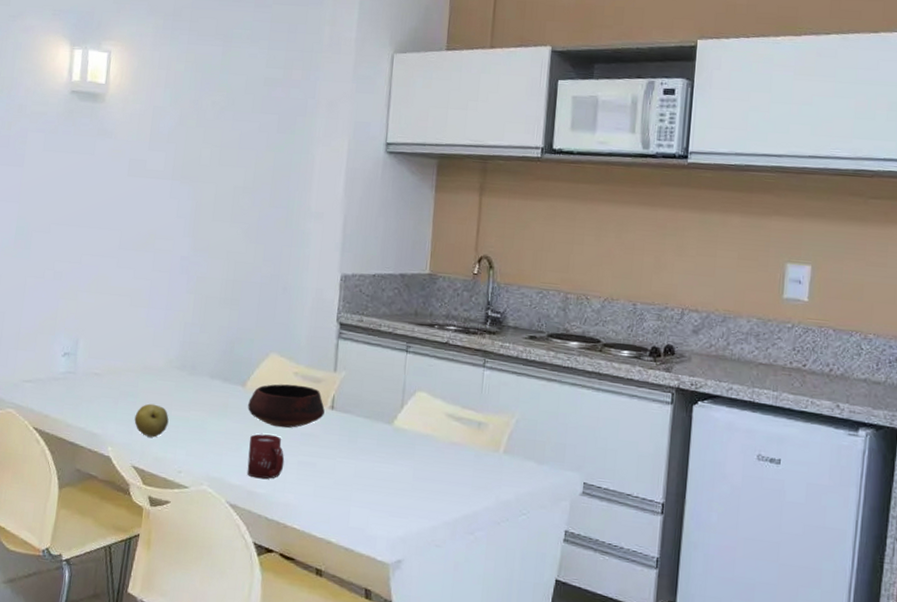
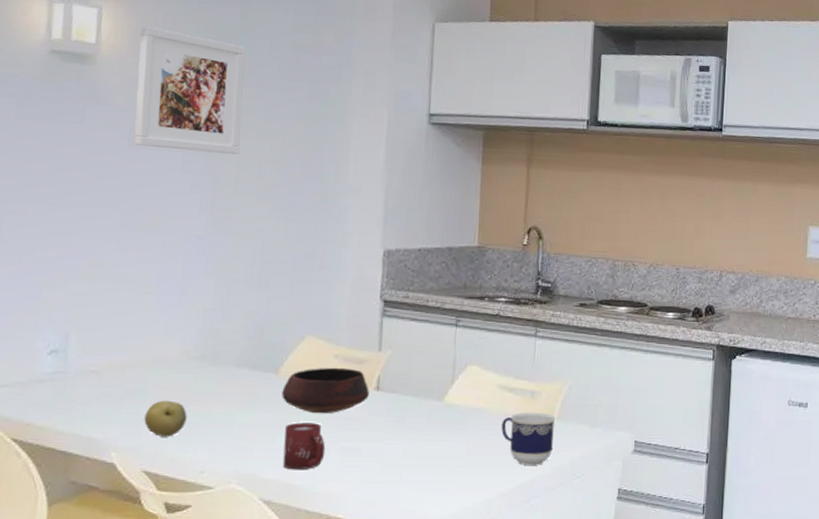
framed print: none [133,66,225,182] -> present [134,26,245,154]
cup: none [447,442,502,498] -> present [501,412,556,465]

